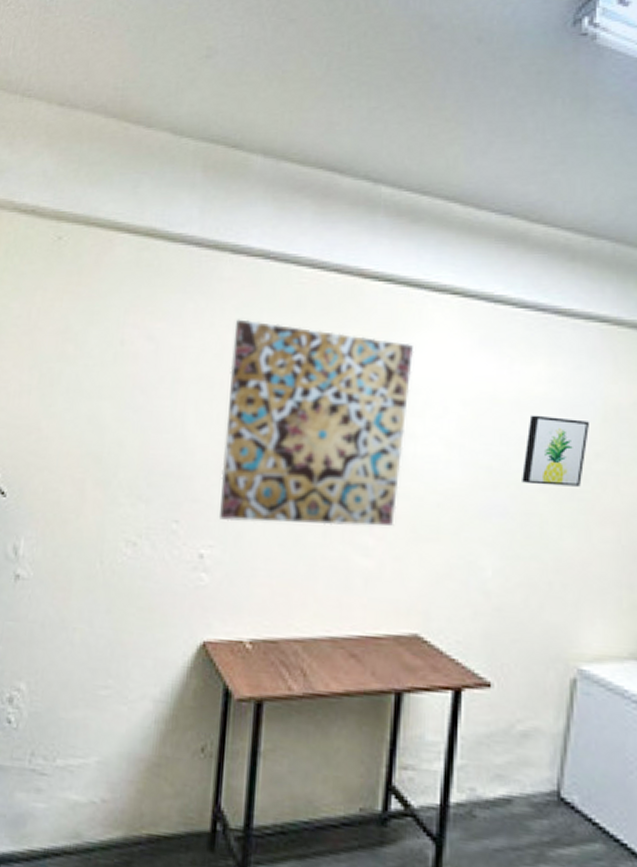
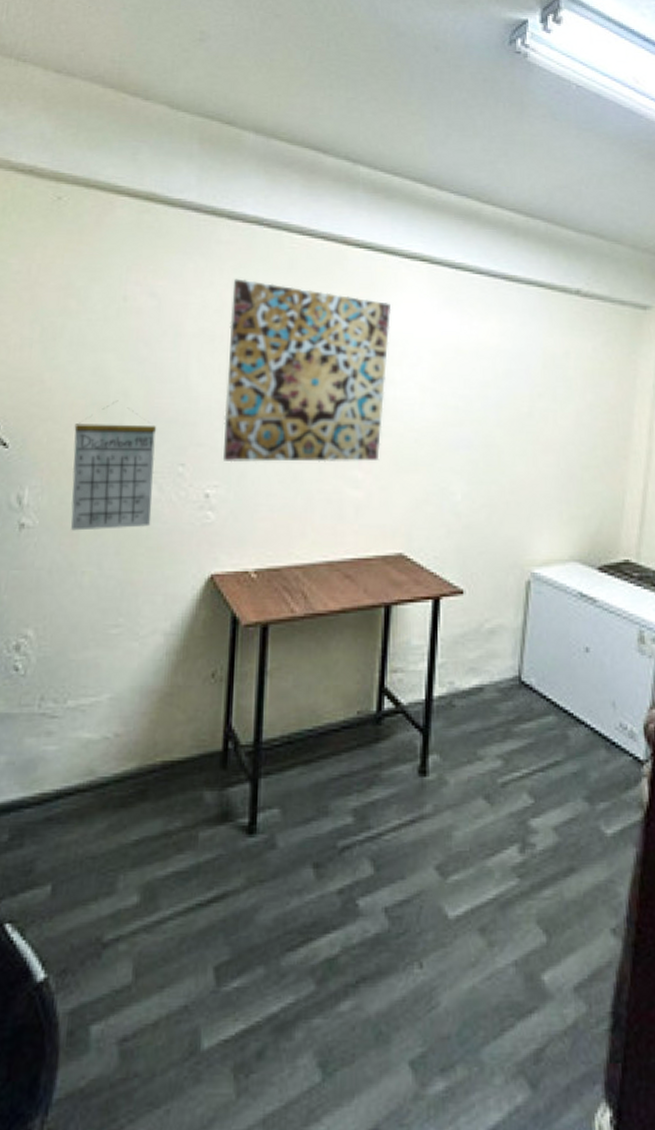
calendar: none [64,450,151,586] -> present [71,400,157,531]
wall art: present [522,415,590,487] -> none [482,363,534,422]

